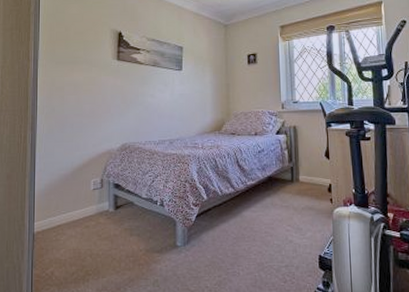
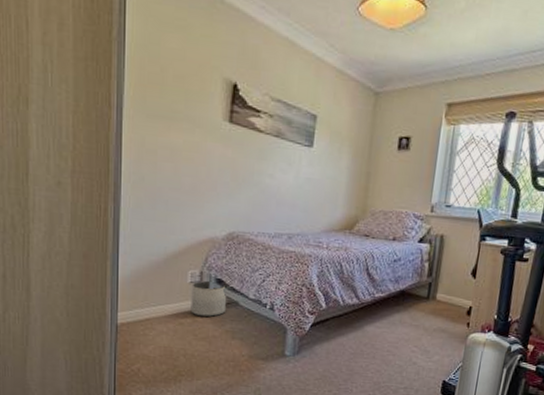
planter: none [94,186,124,219] -> present [190,280,227,317]

